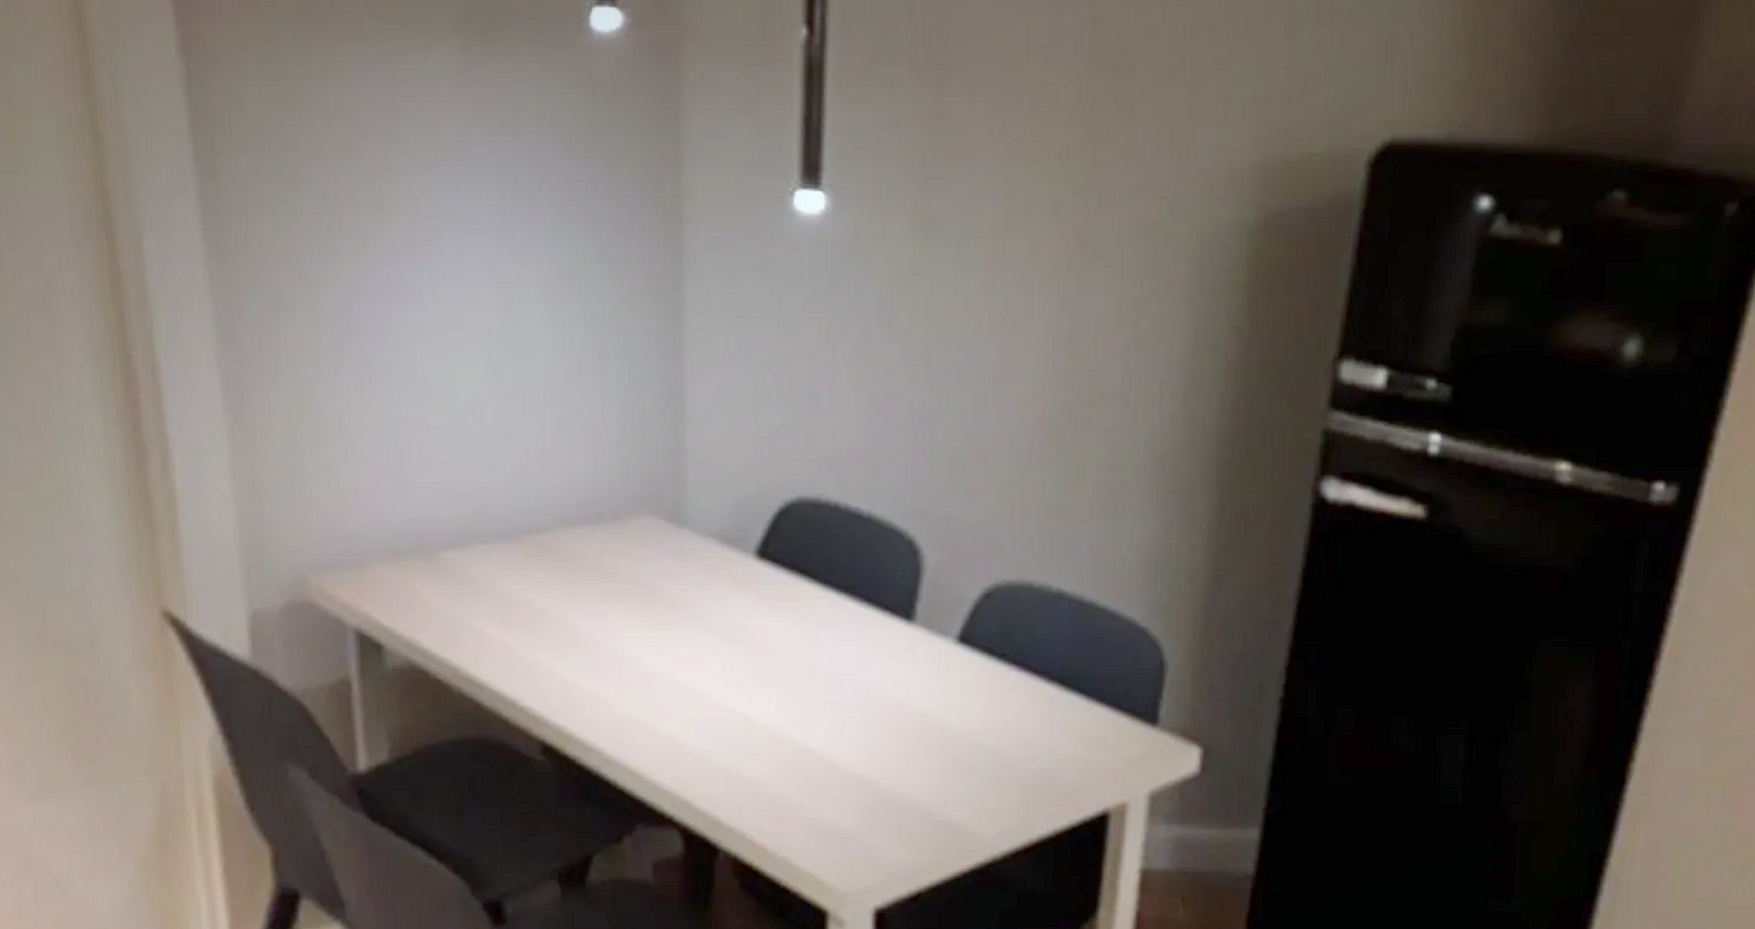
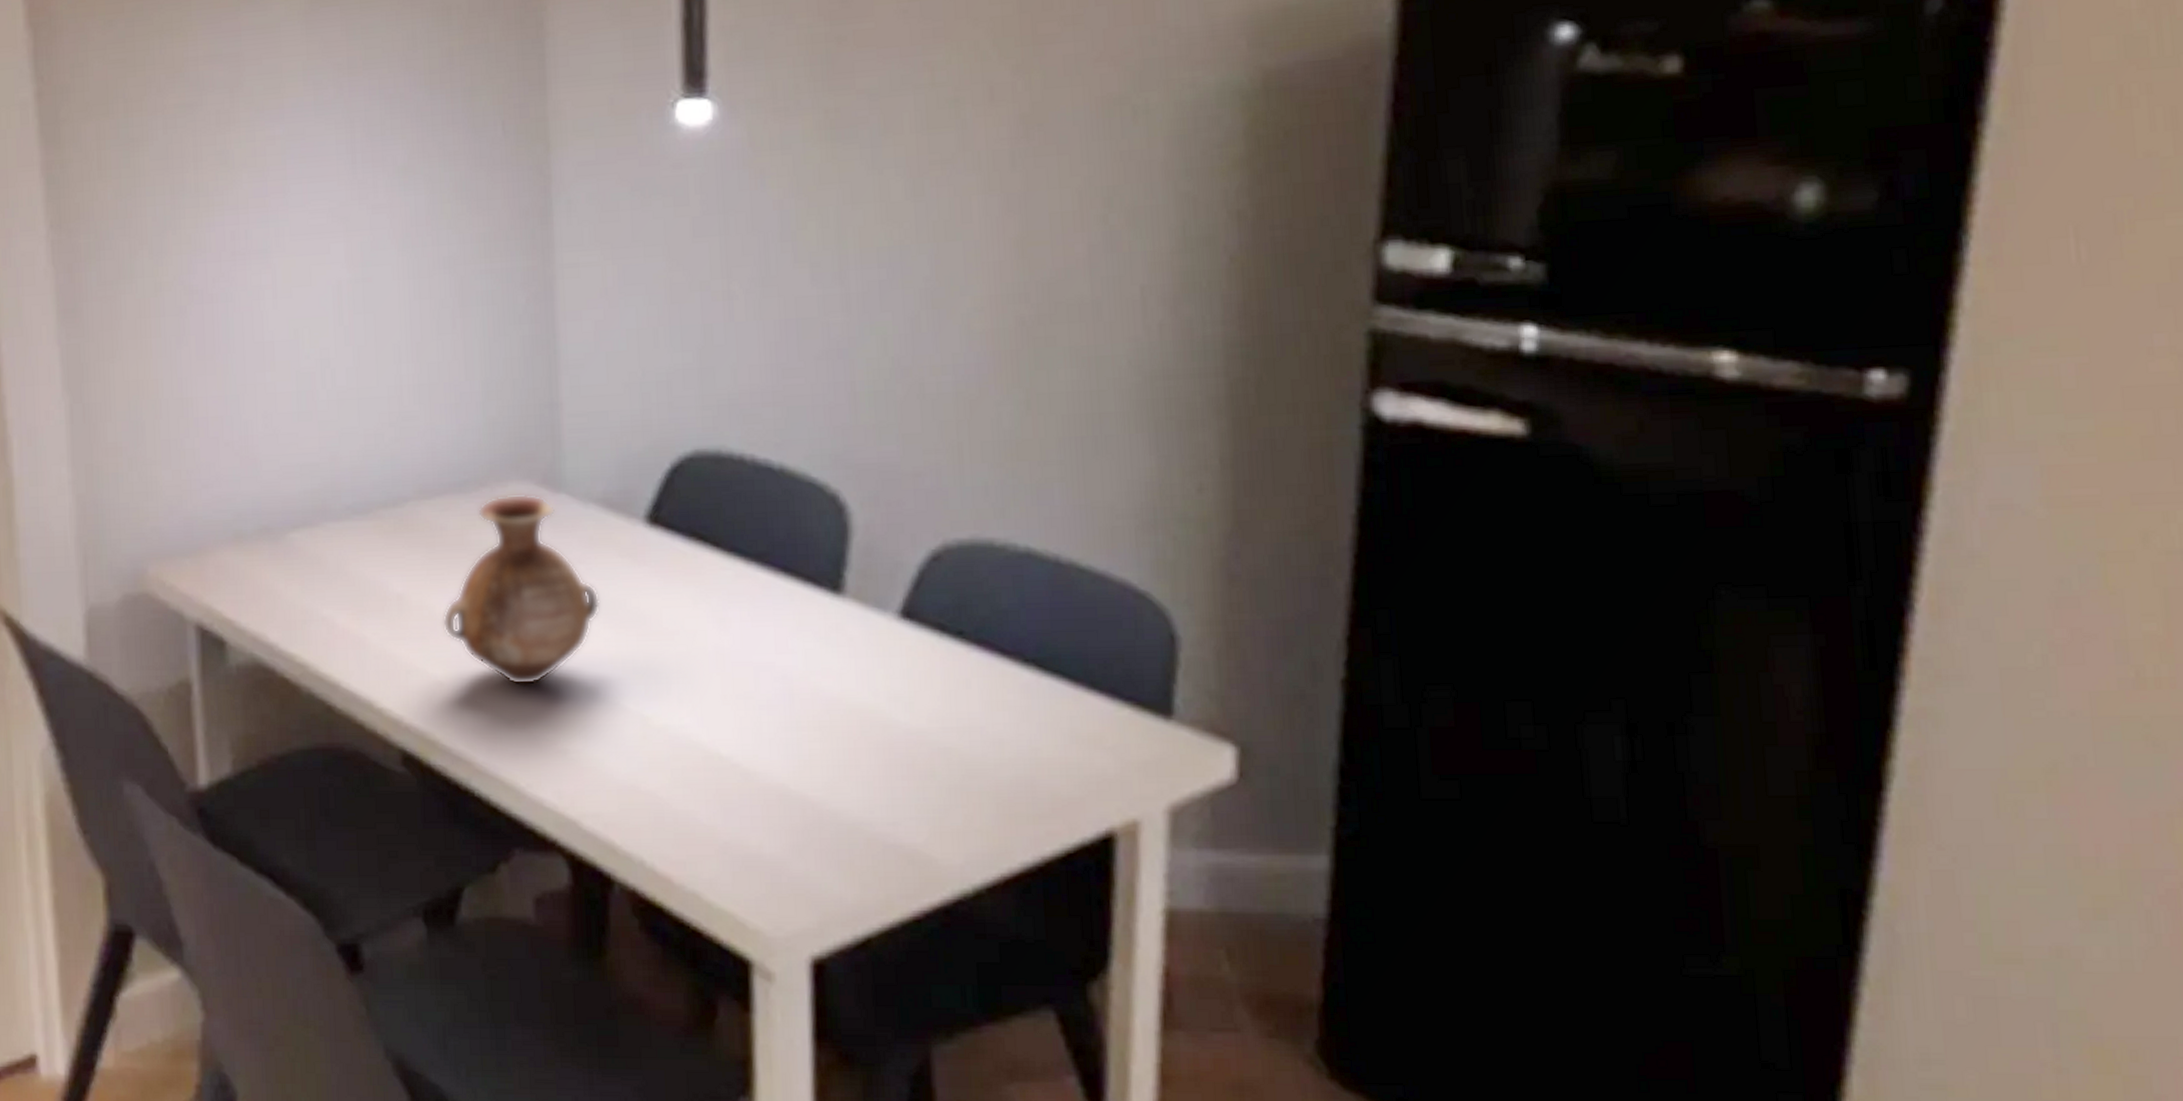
vase: none [579,527,715,689] -> present [443,493,601,686]

